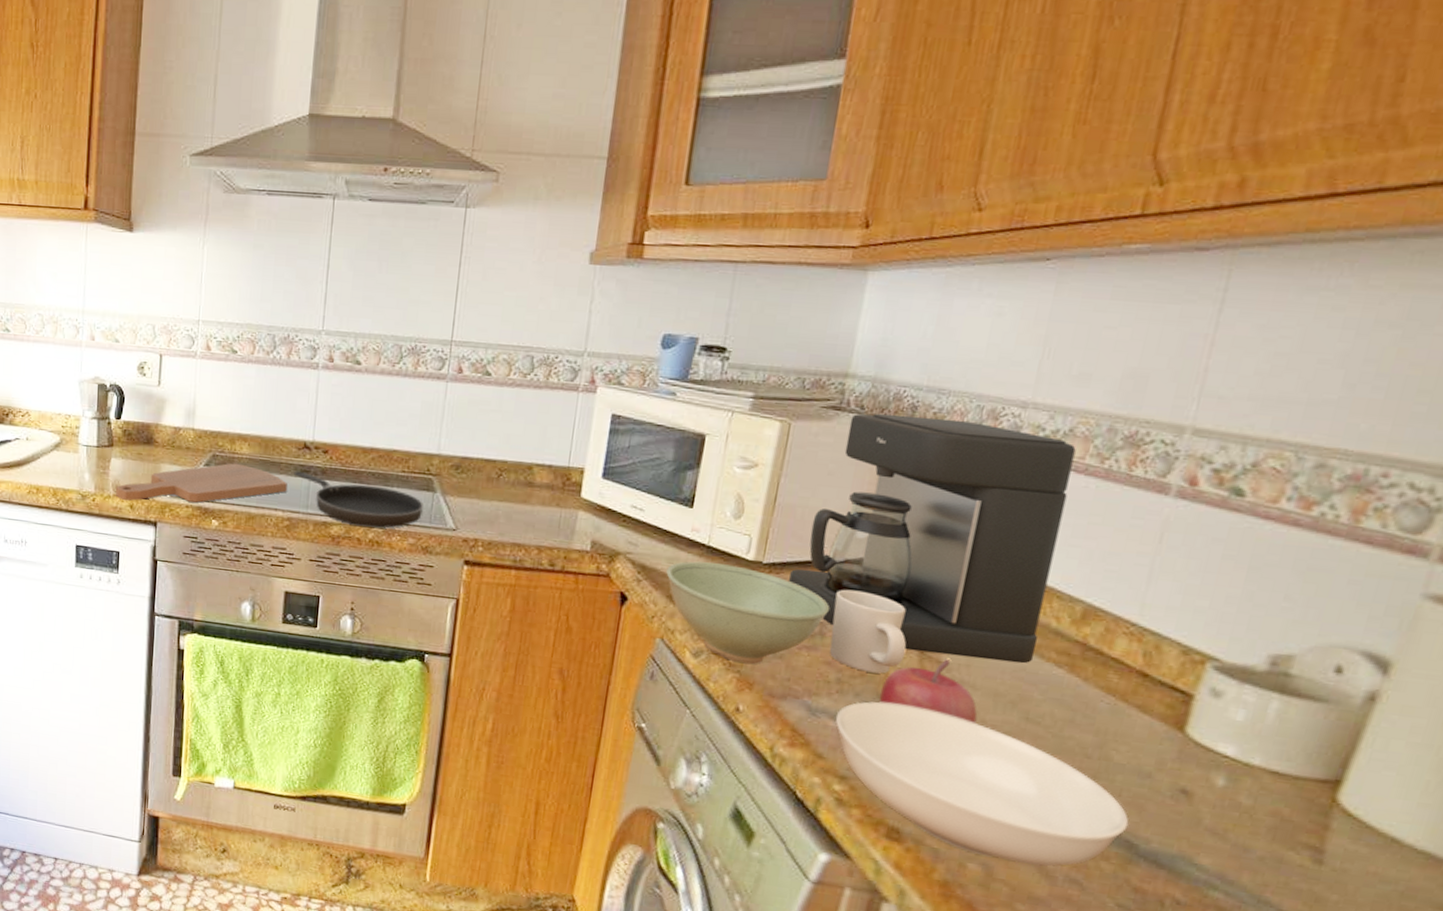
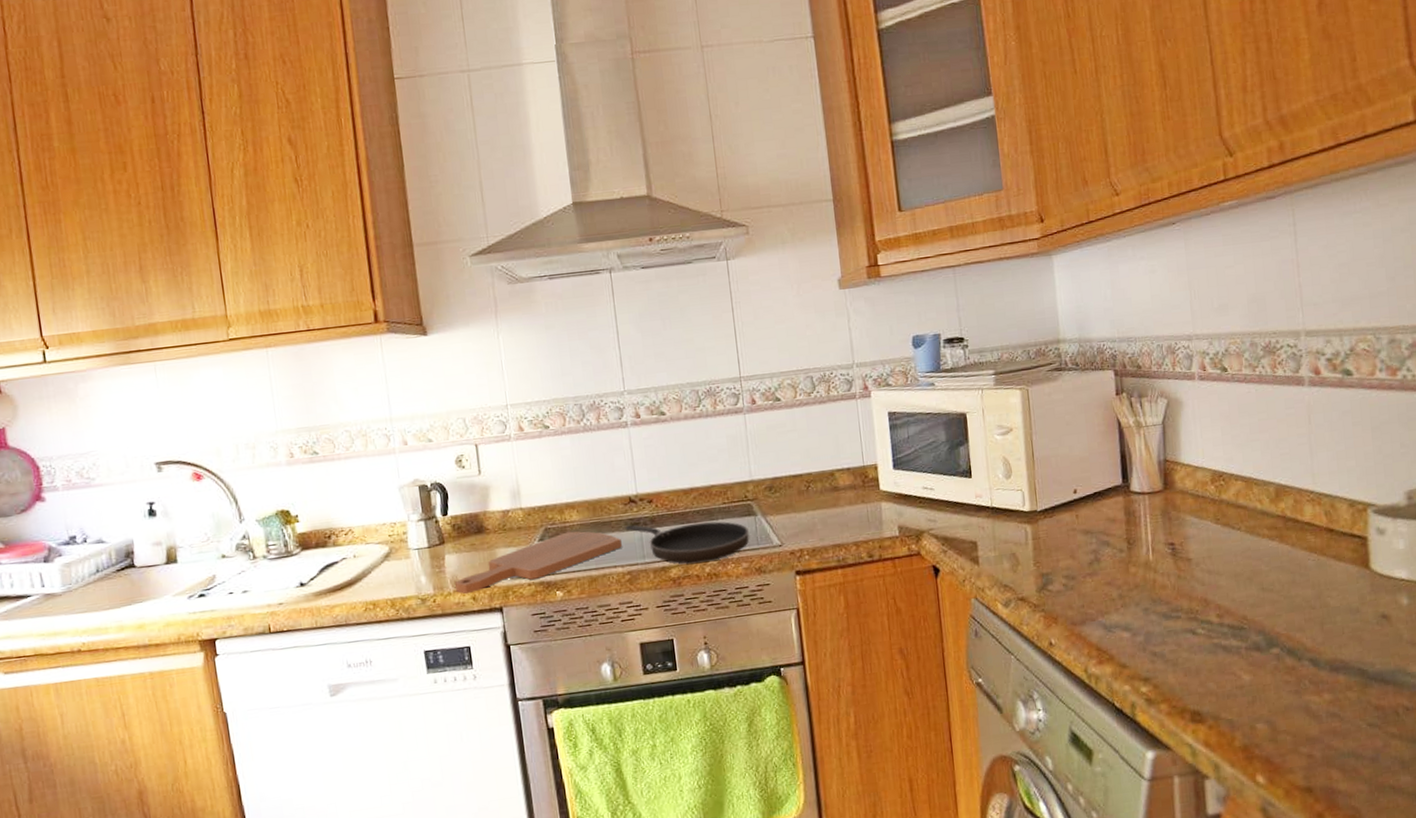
bowl: present [666,561,829,665] -> none [964,518,1097,603]
coffee maker: present [789,414,1076,664] -> none [1060,358,1252,556]
mug: present [829,589,907,674] -> none [1099,515,1163,584]
bowl: present [835,701,1129,867] -> none [1126,601,1356,715]
apple: present [879,659,977,723] -> none [1153,555,1229,606]

